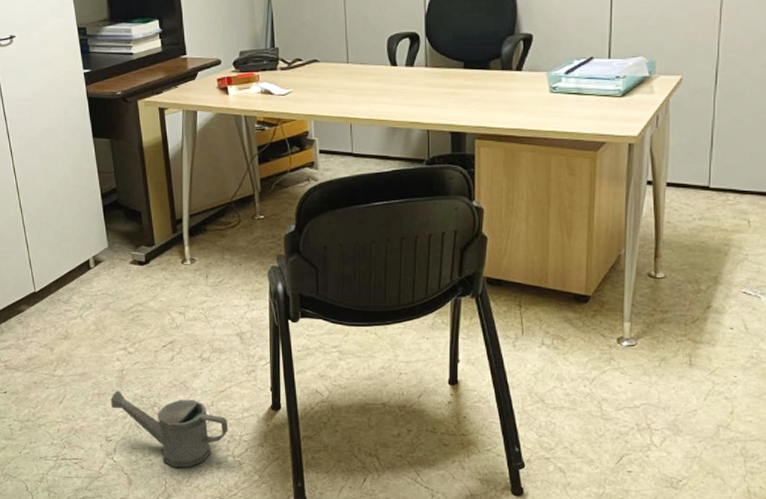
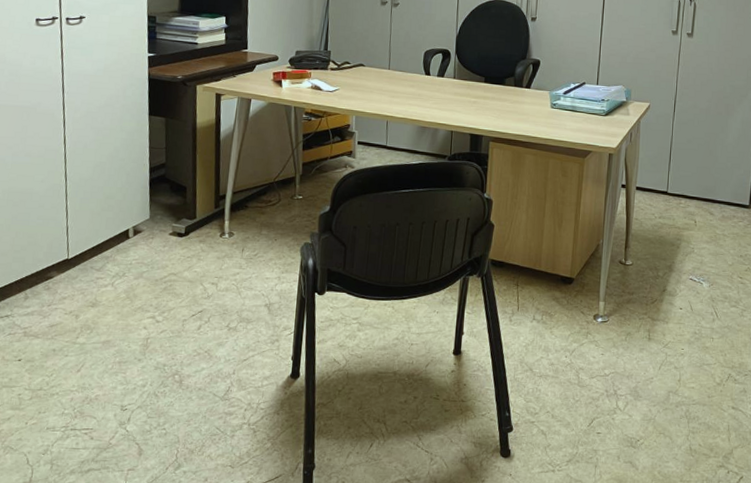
watering can: present [110,390,229,468] -> none [131,359,247,437]

